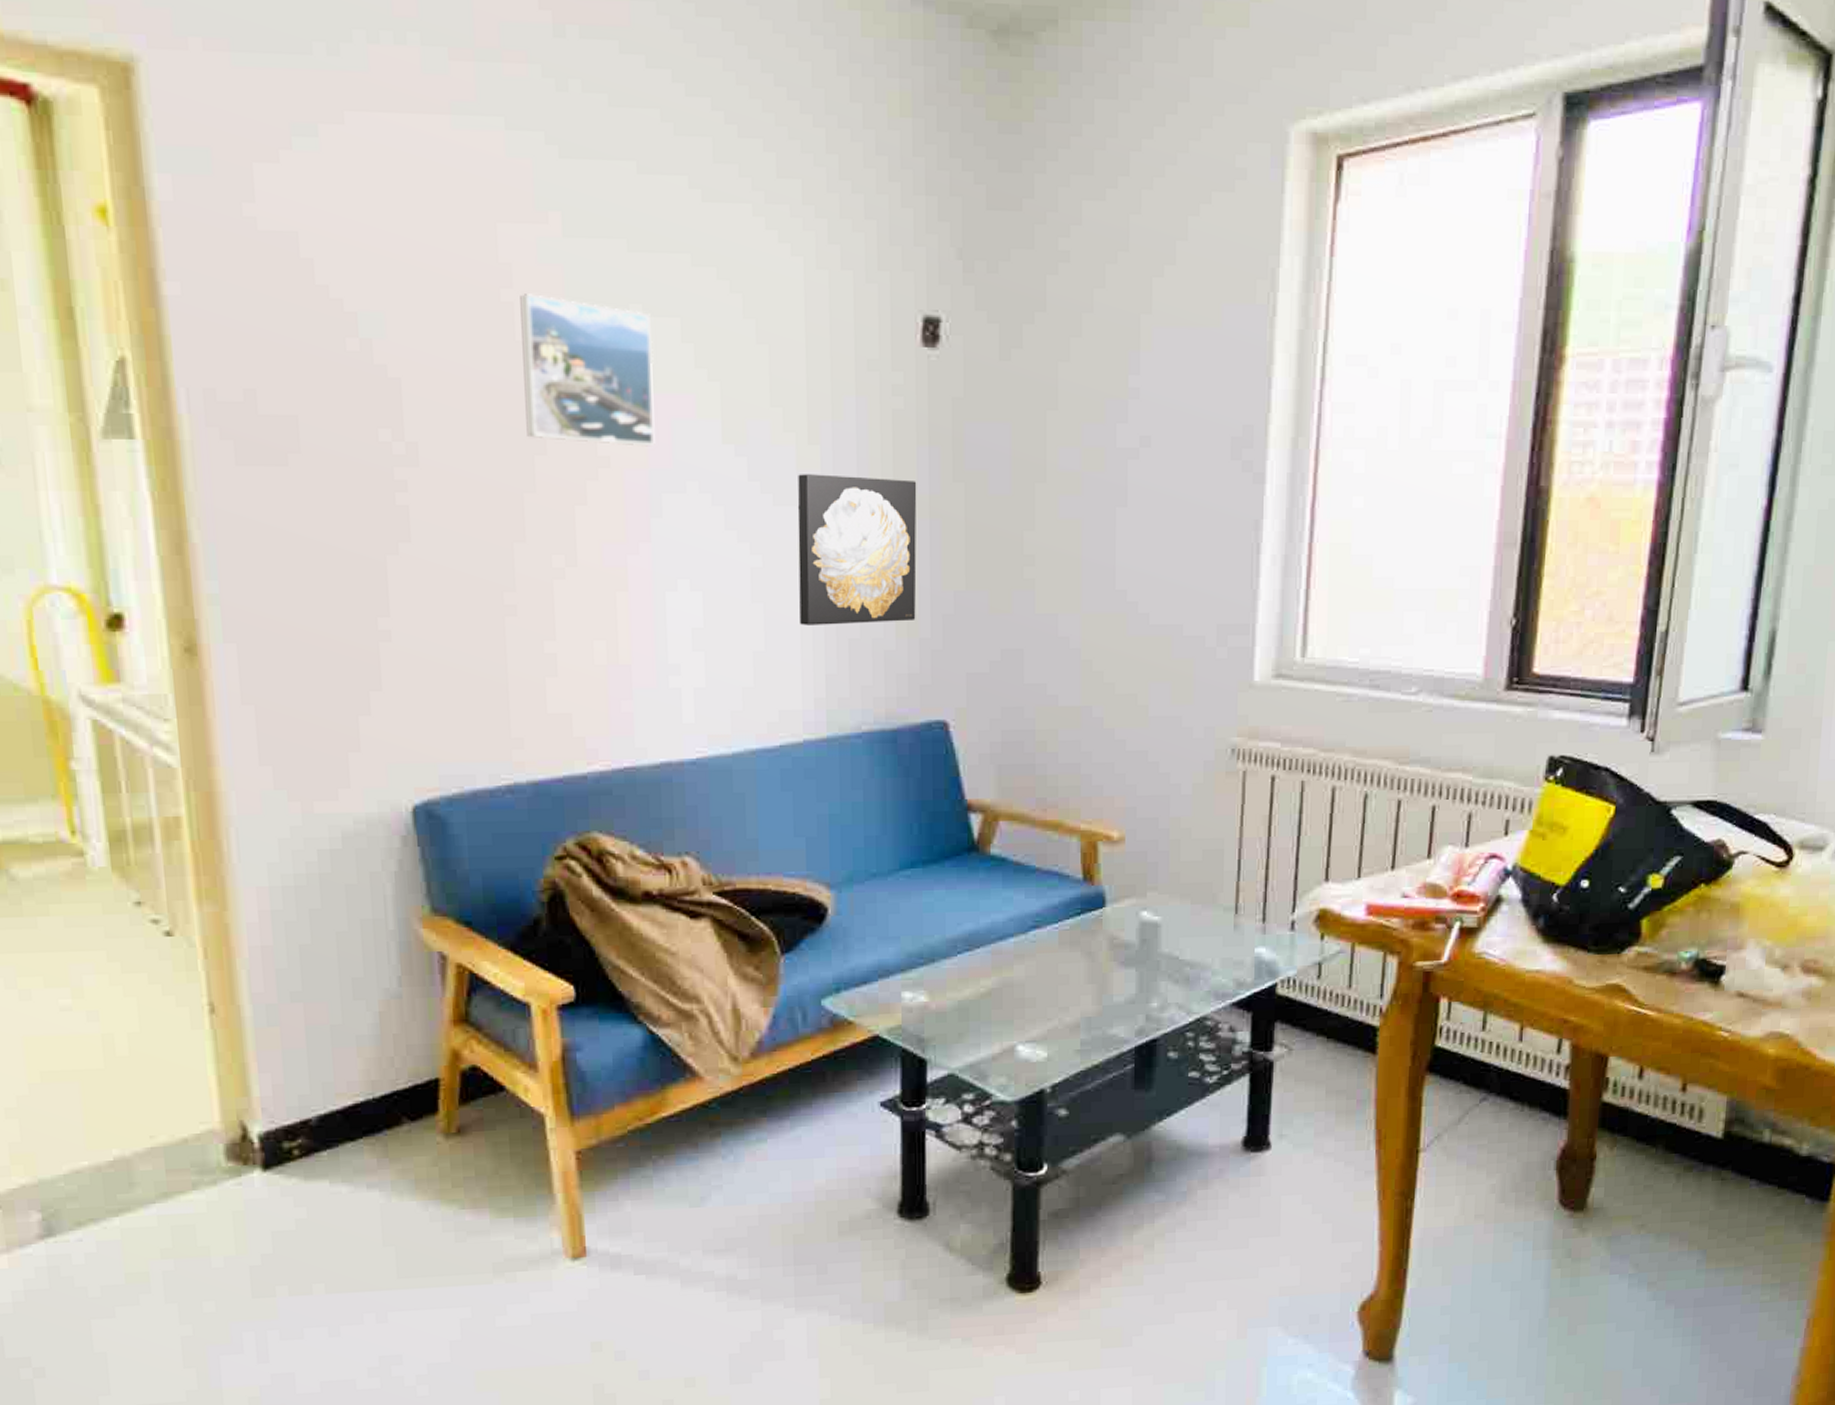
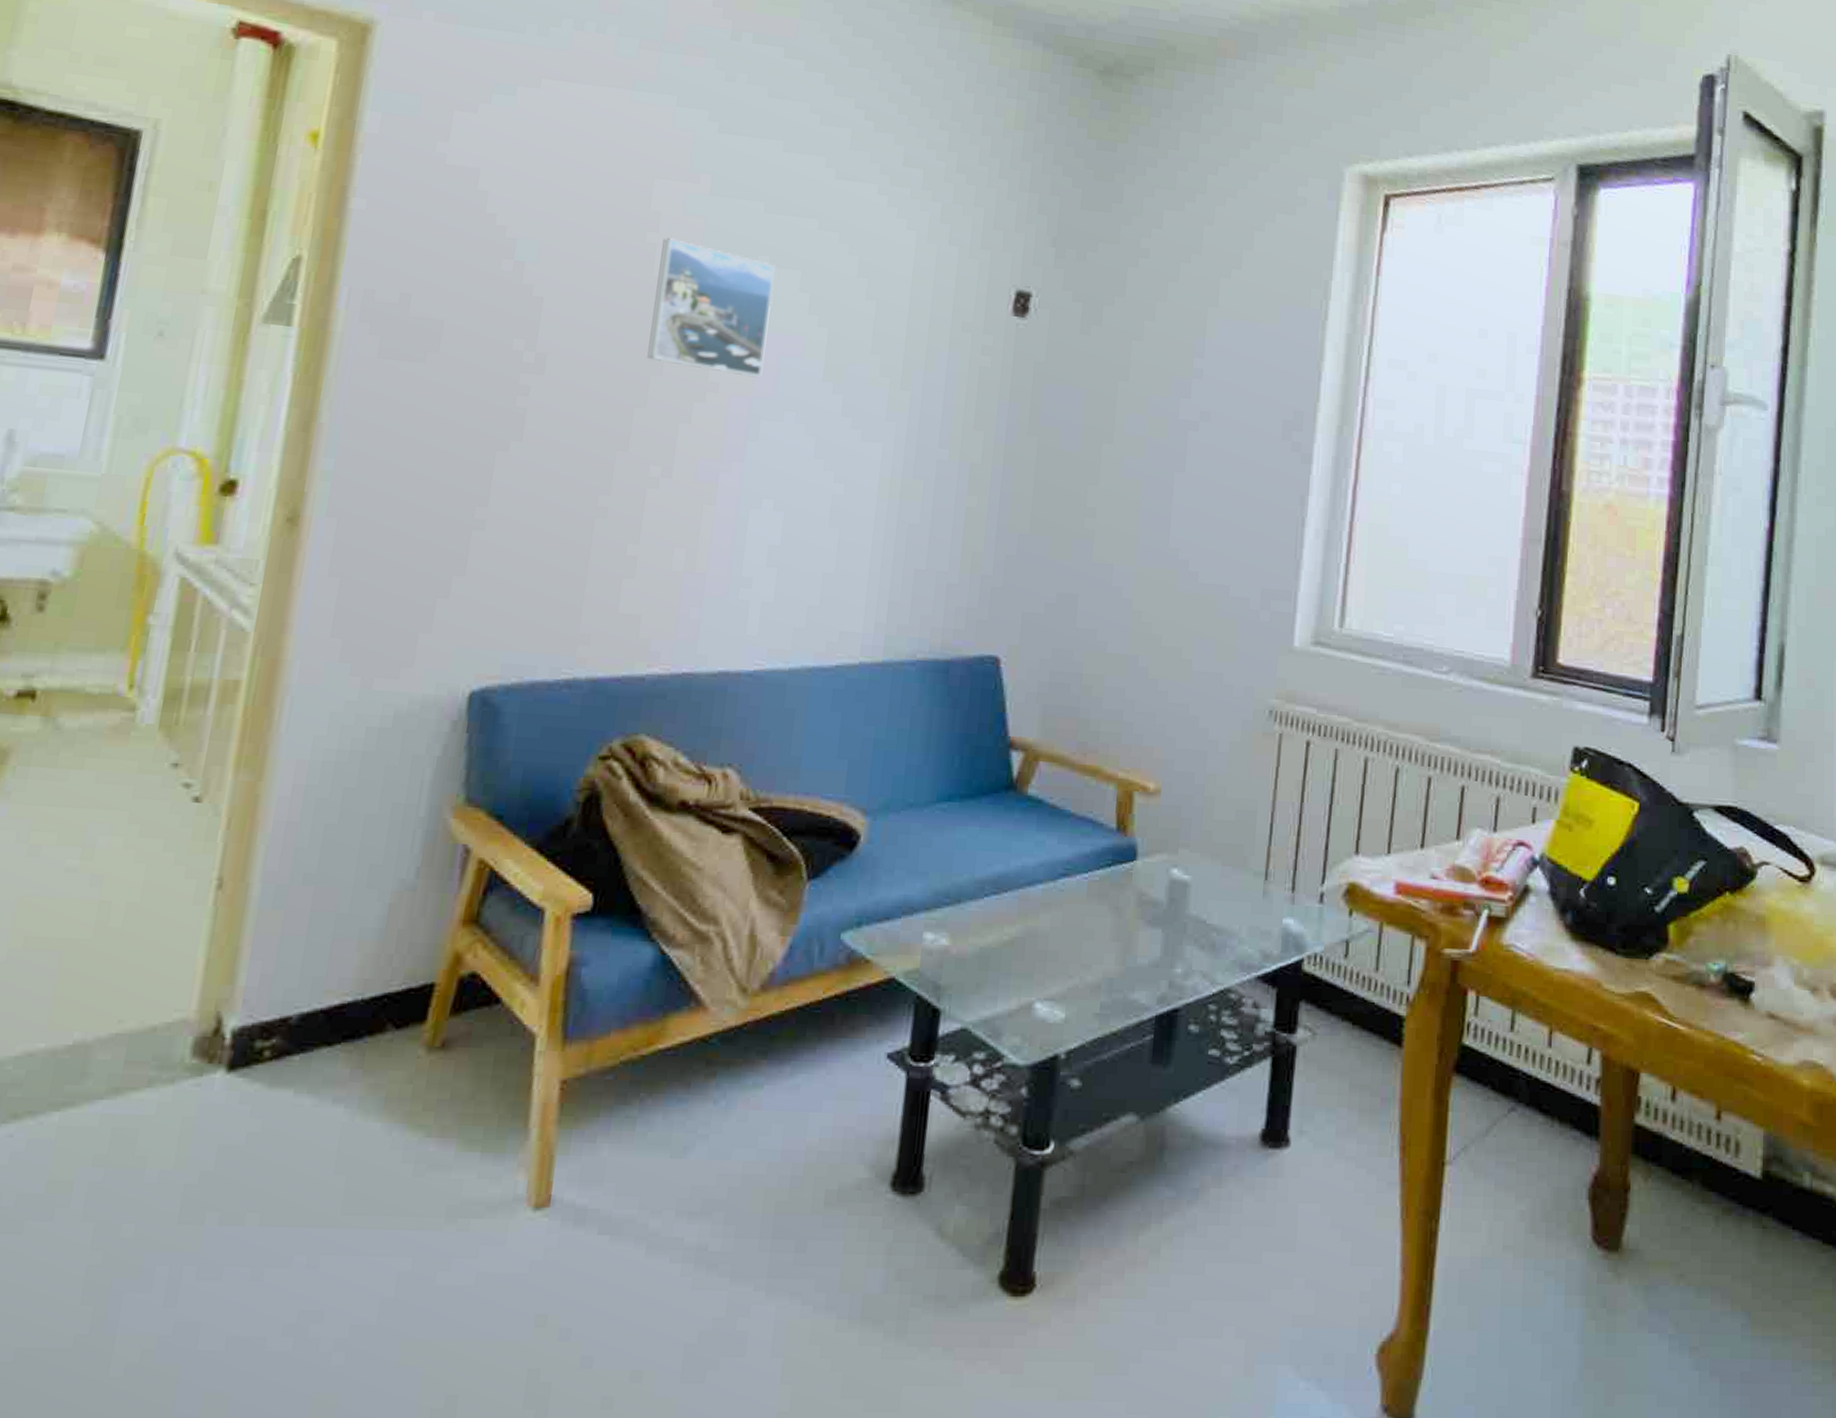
wall art: present [797,474,917,625] -> none [871,415,995,558]

